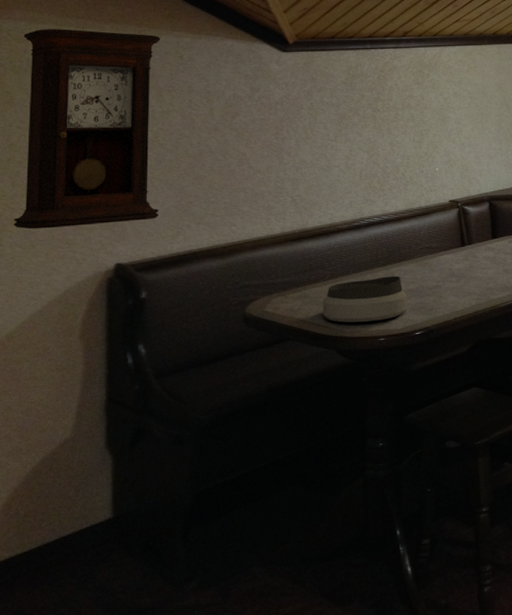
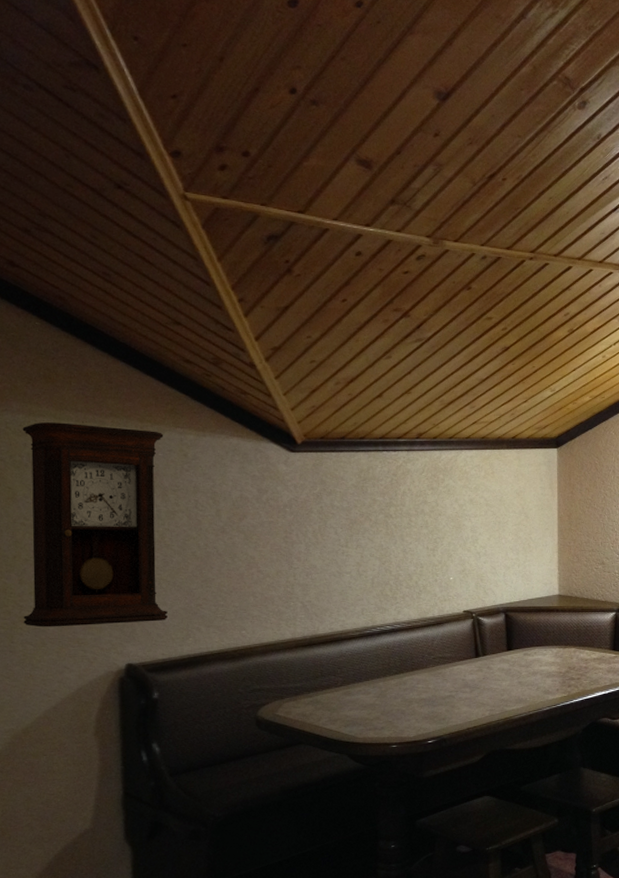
bowl: present [322,276,408,323] -> none [334,684,420,729]

